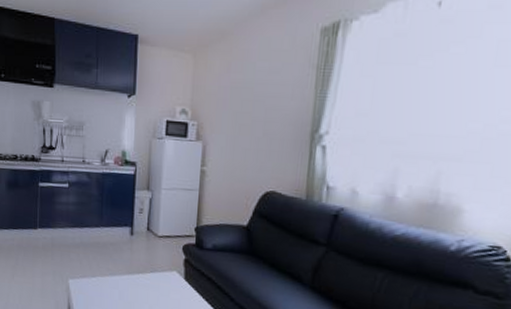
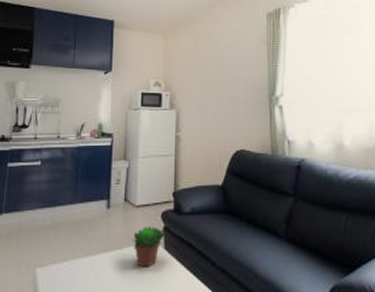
succulent plant: none [153,256,187,294] -> present [131,226,166,267]

